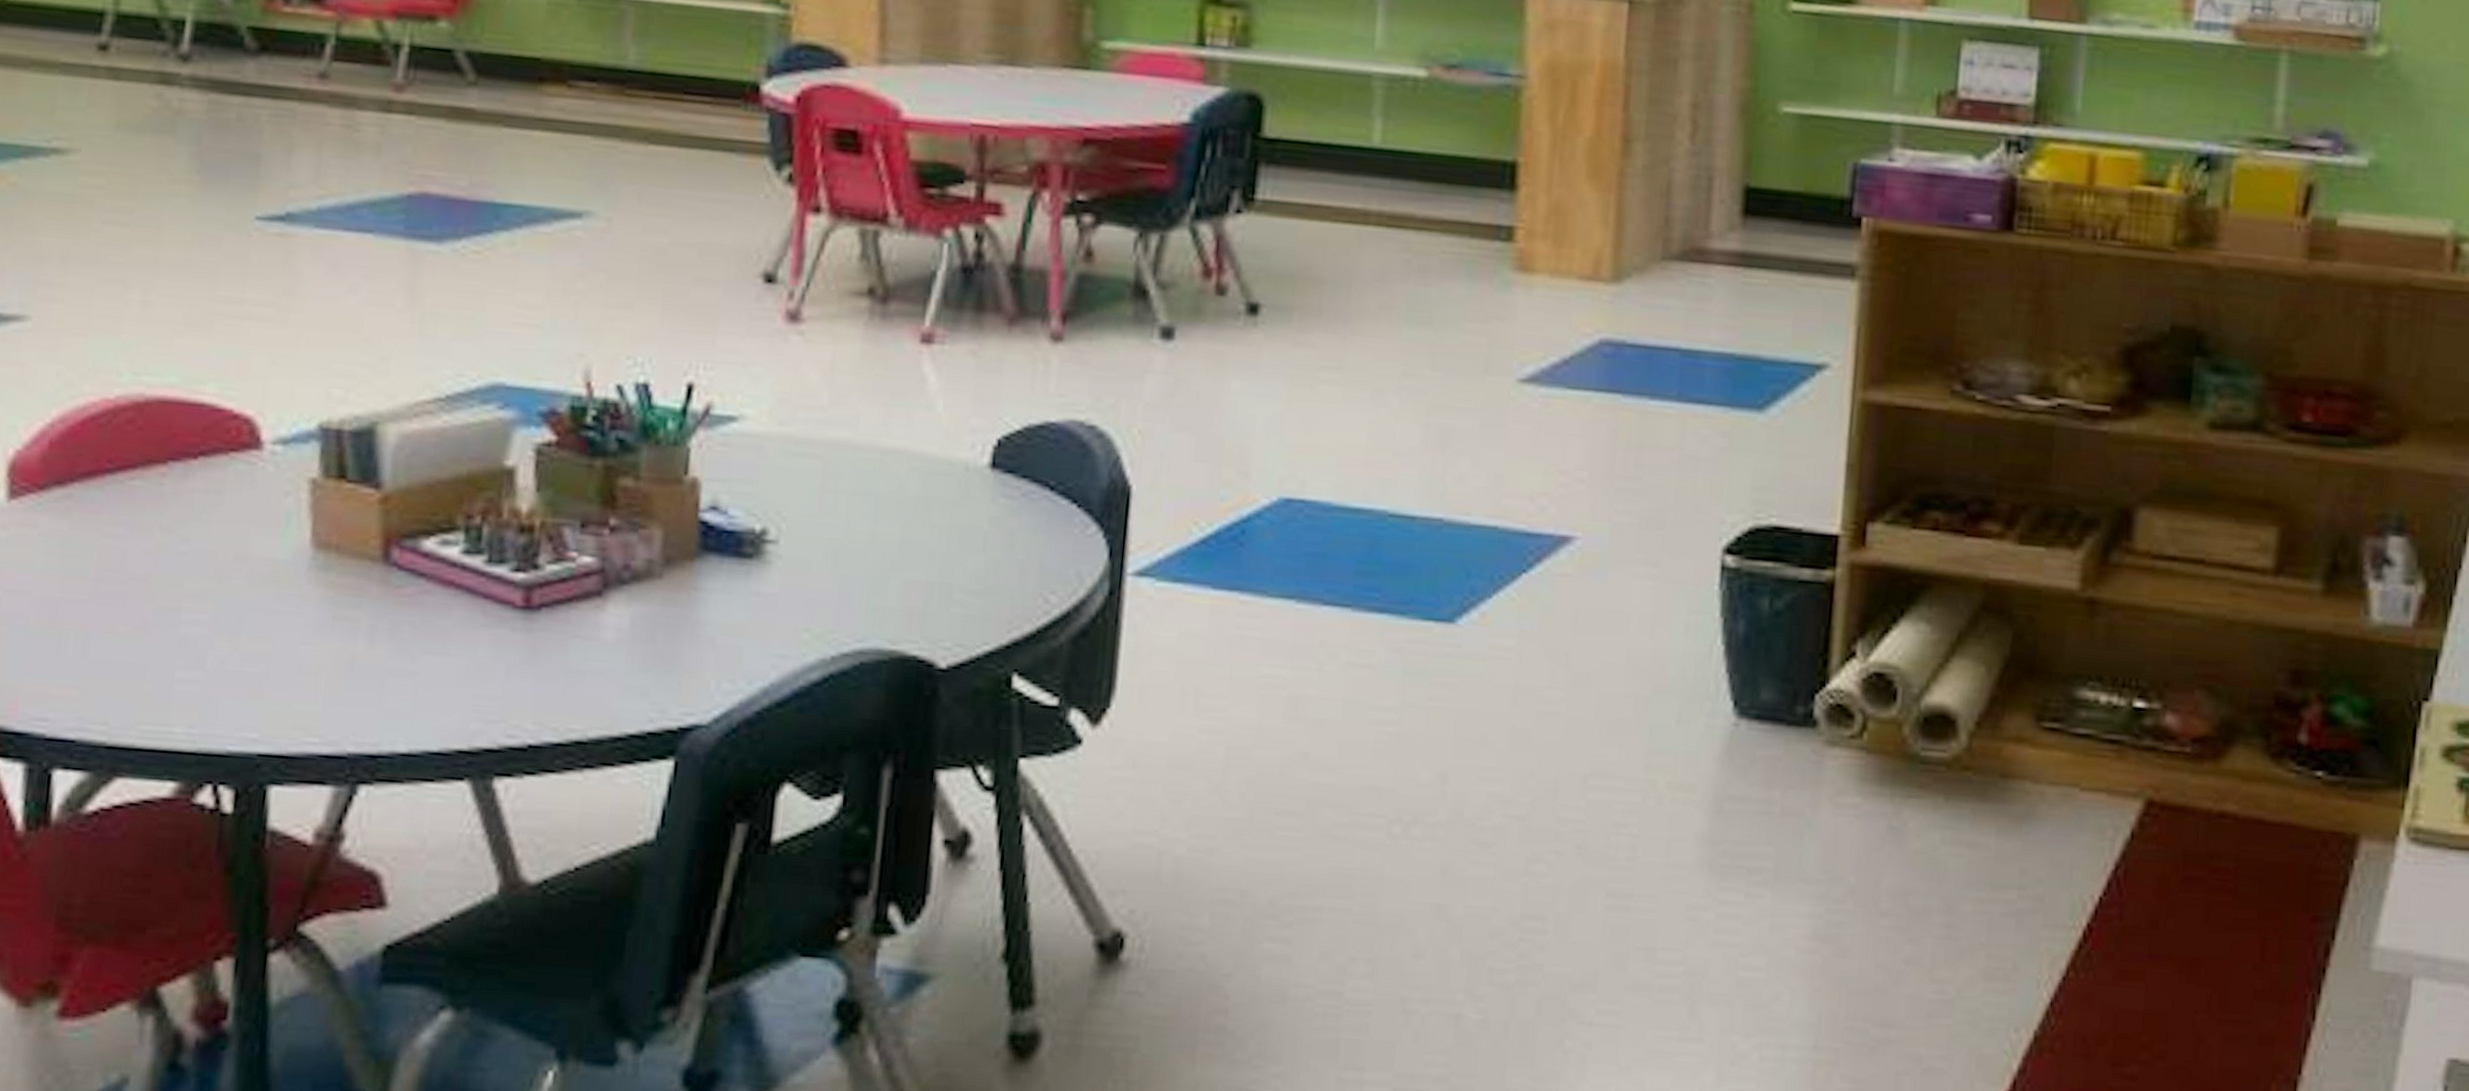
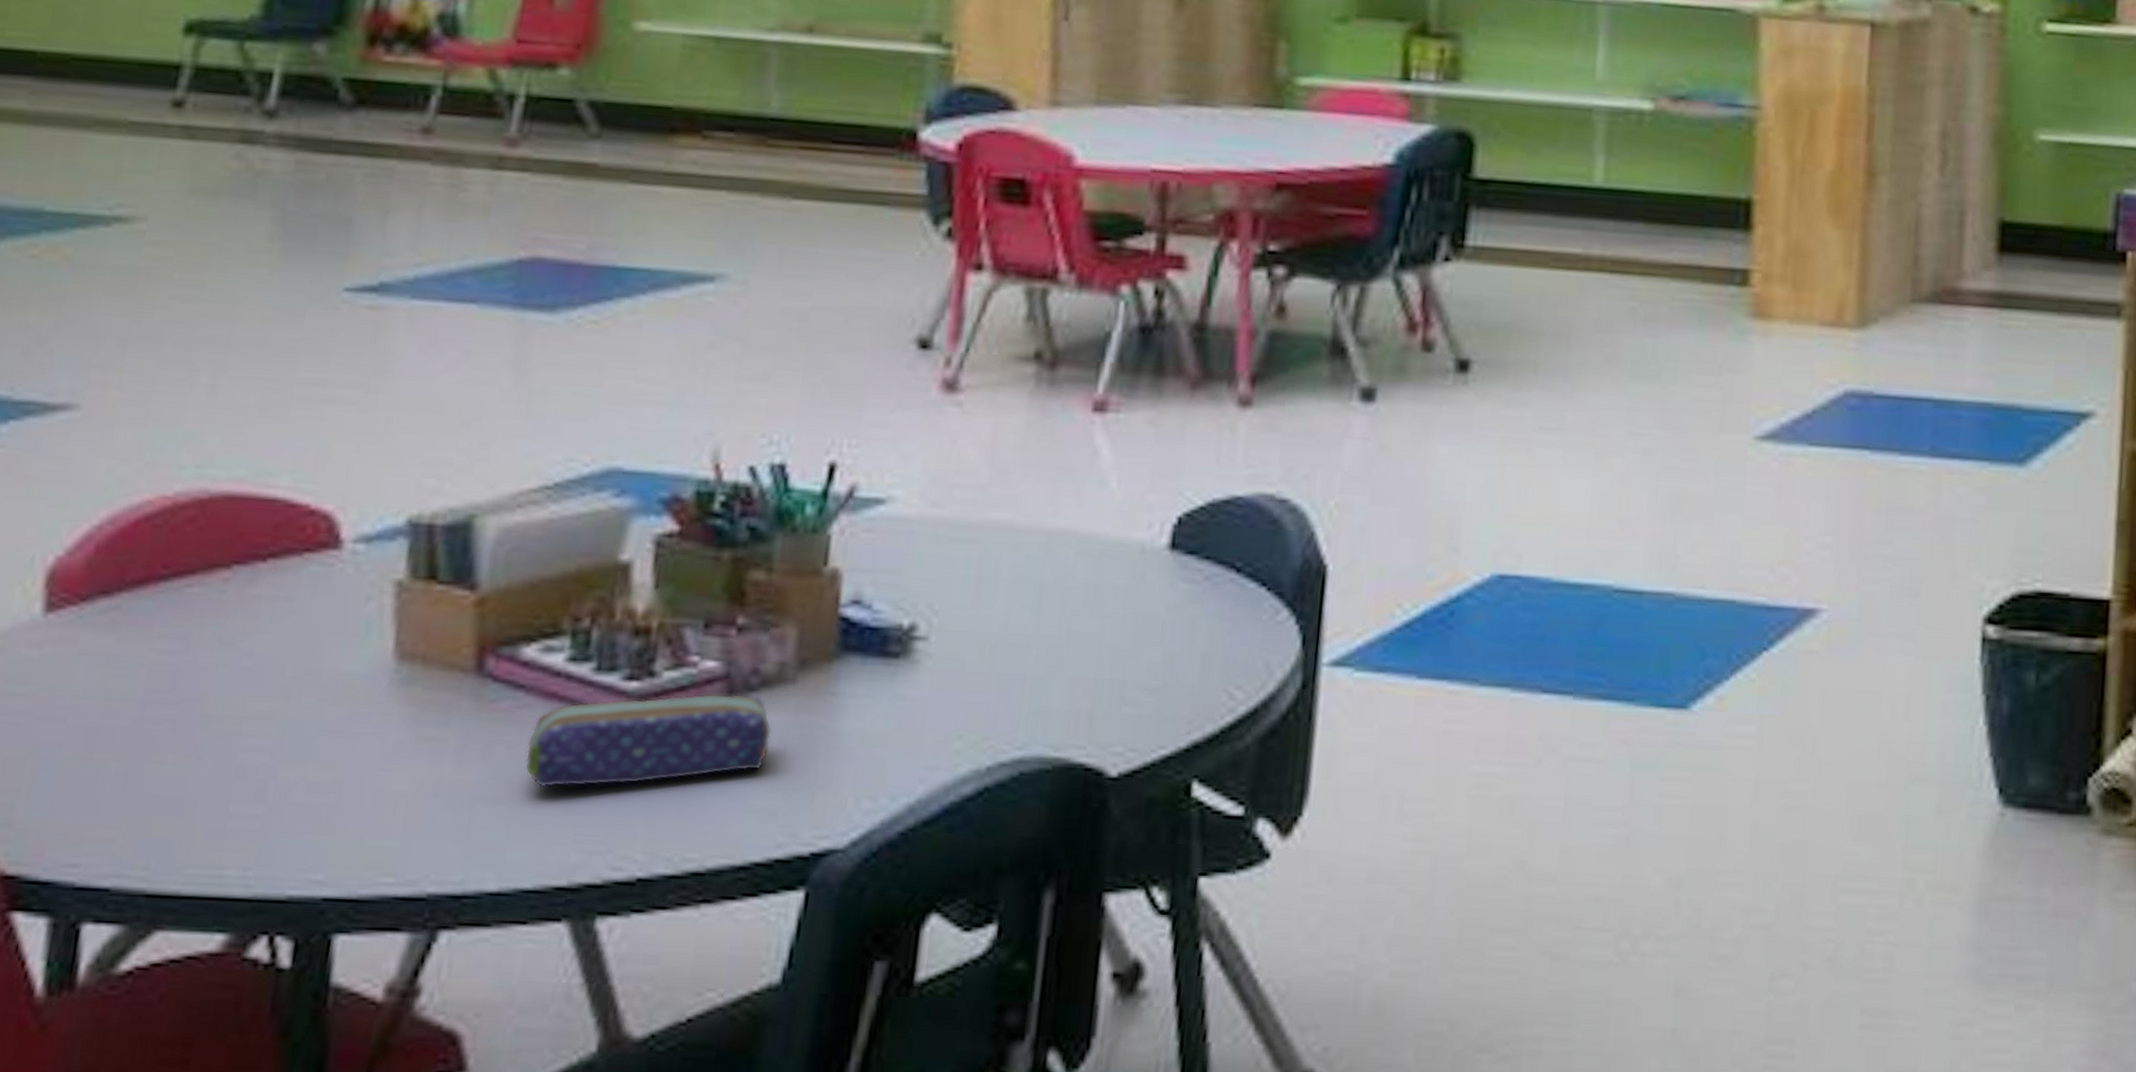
pencil case: none [428,585,642,664] -> present [525,693,772,788]

